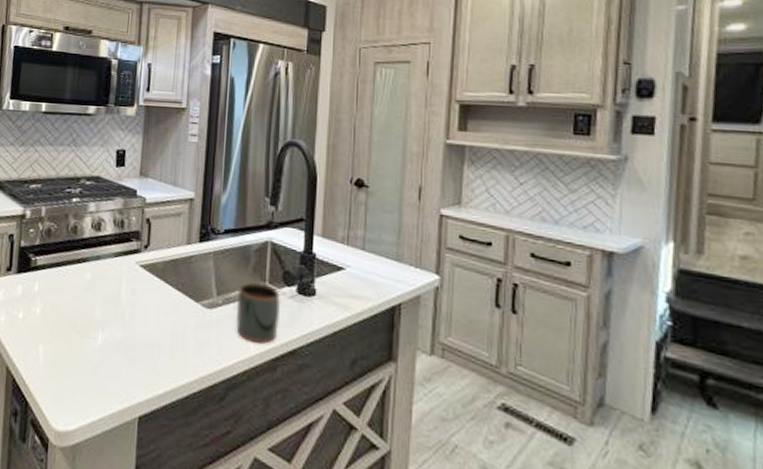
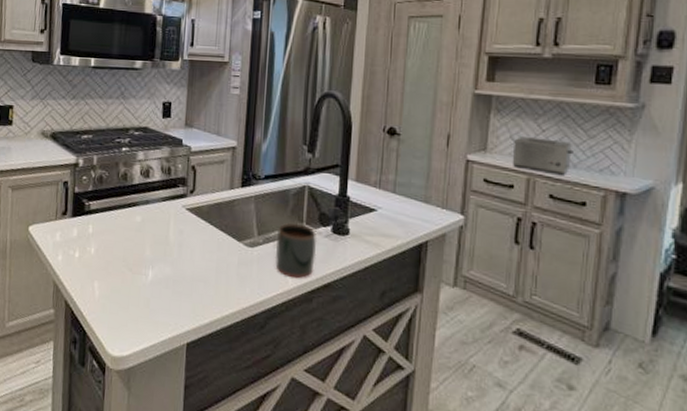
toaster: none [489,189,554,234] -> present [512,135,573,176]

